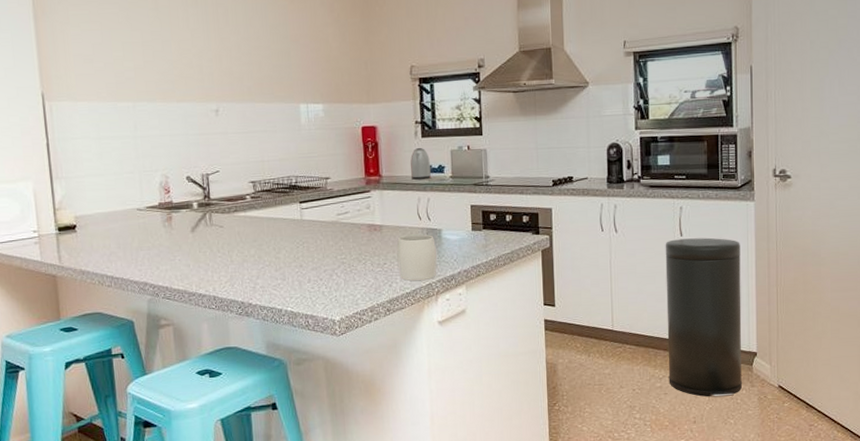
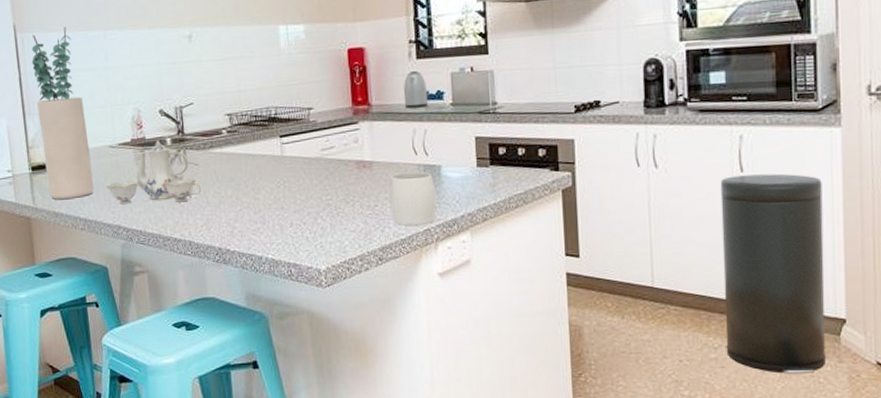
vase: none [60,97,122,259] -> present [32,26,95,200]
tea set: none [134,205,225,263] -> present [107,141,201,204]

